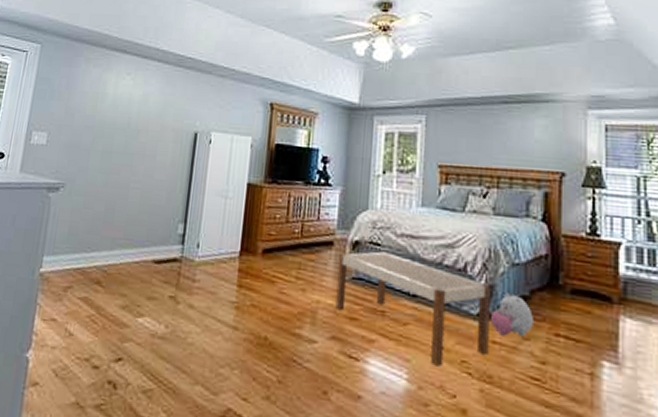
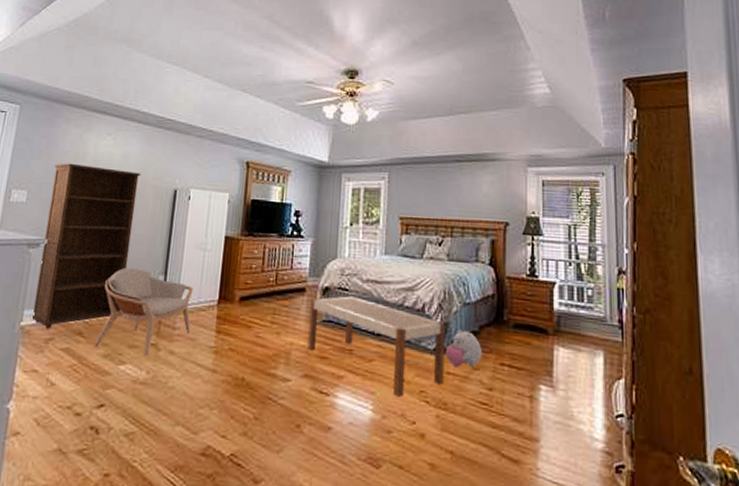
bookcase: none [49,104,160,277] -> present [30,163,141,329]
armchair: none [112,215,214,310] -> present [94,268,193,357]

